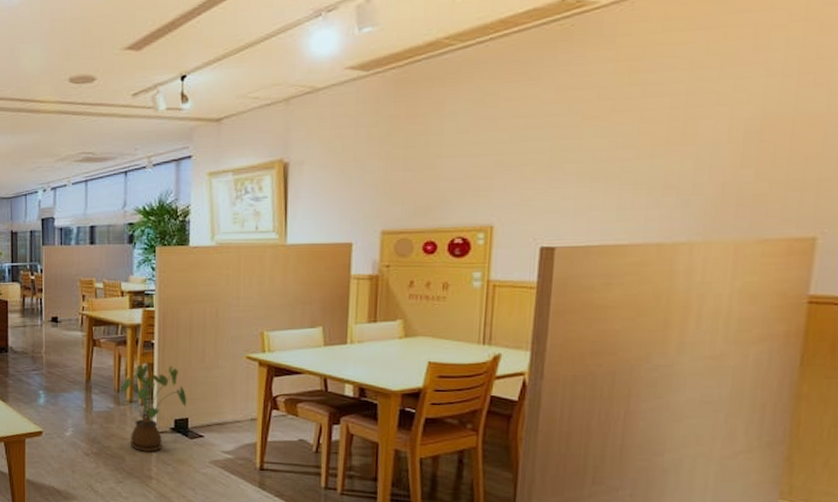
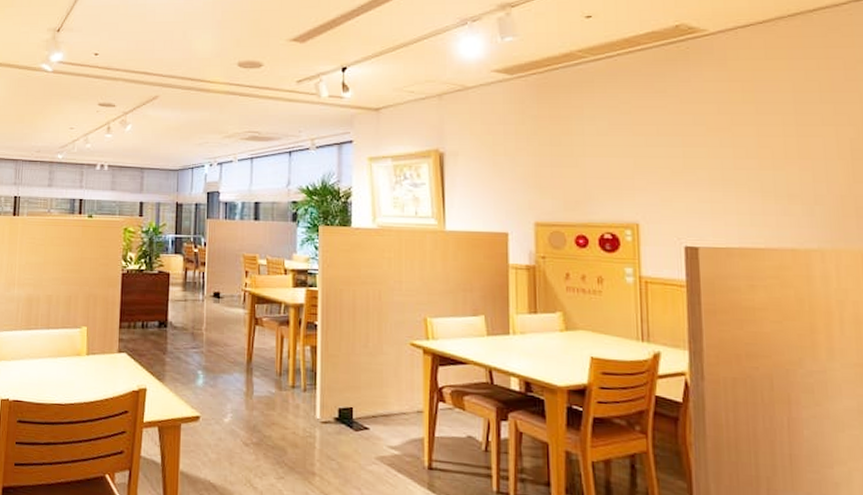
house plant: present [121,364,187,452] -> none [283,346,351,445]

